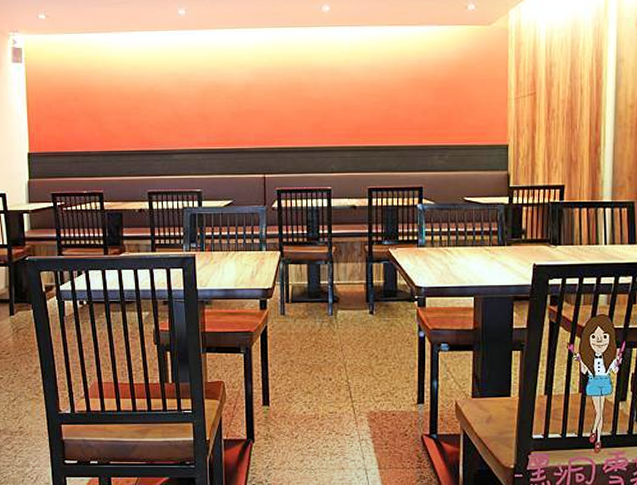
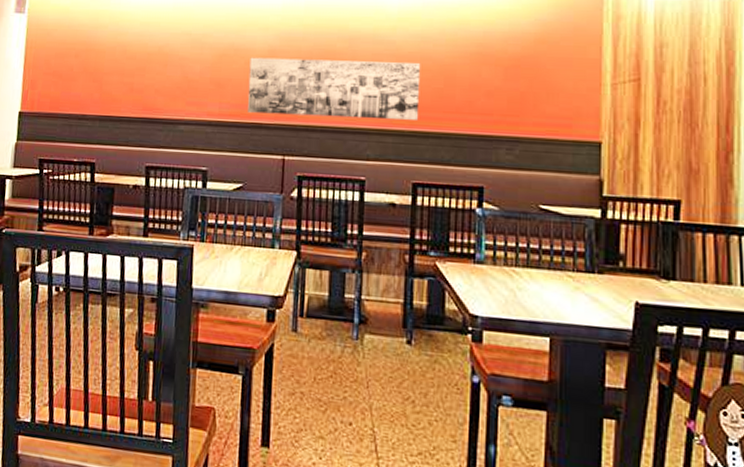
wall art: none [230,89,371,140] -> present [247,57,421,121]

